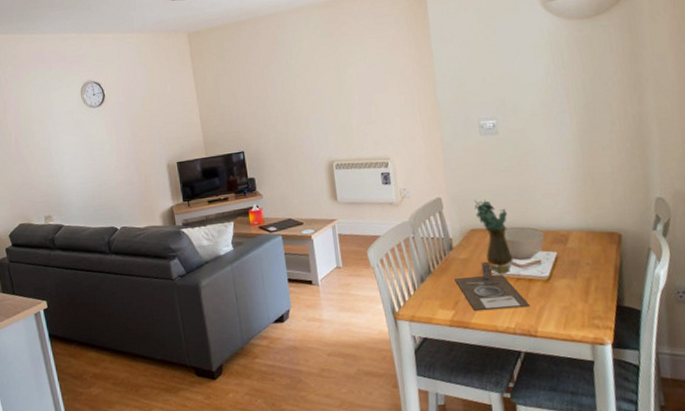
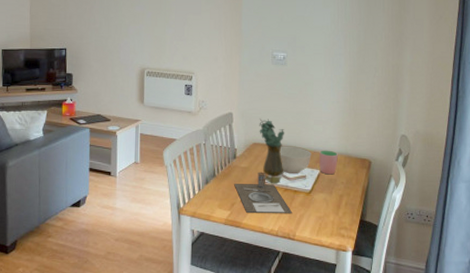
cup: none [553,227,579,257] -> present [319,150,339,175]

